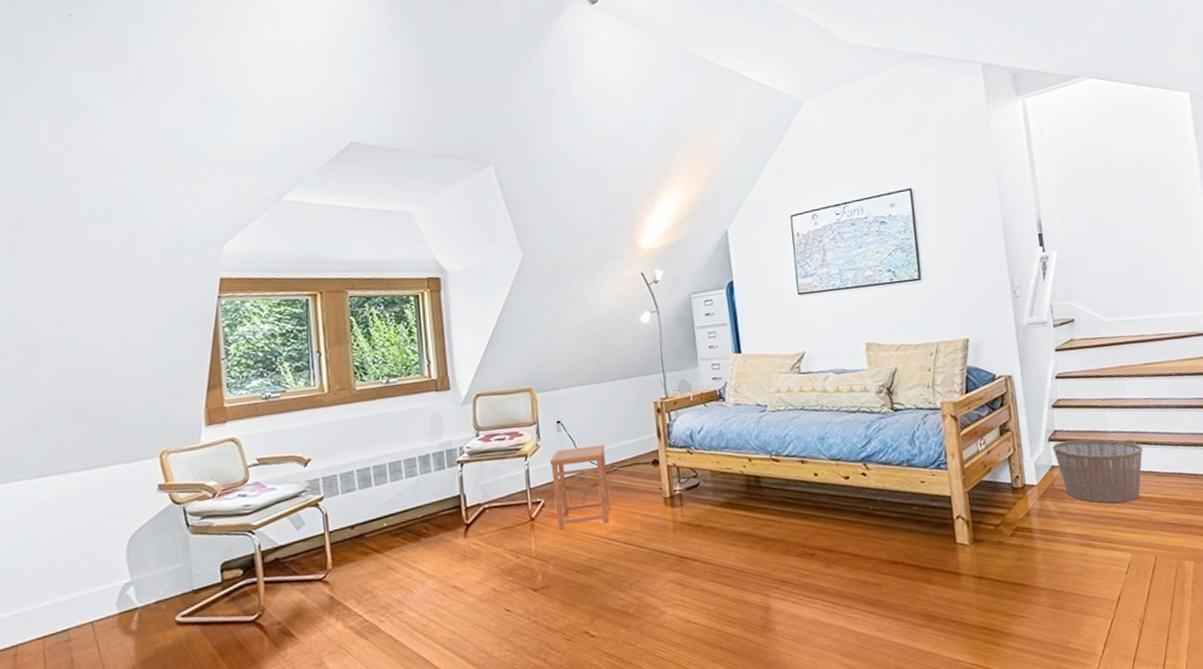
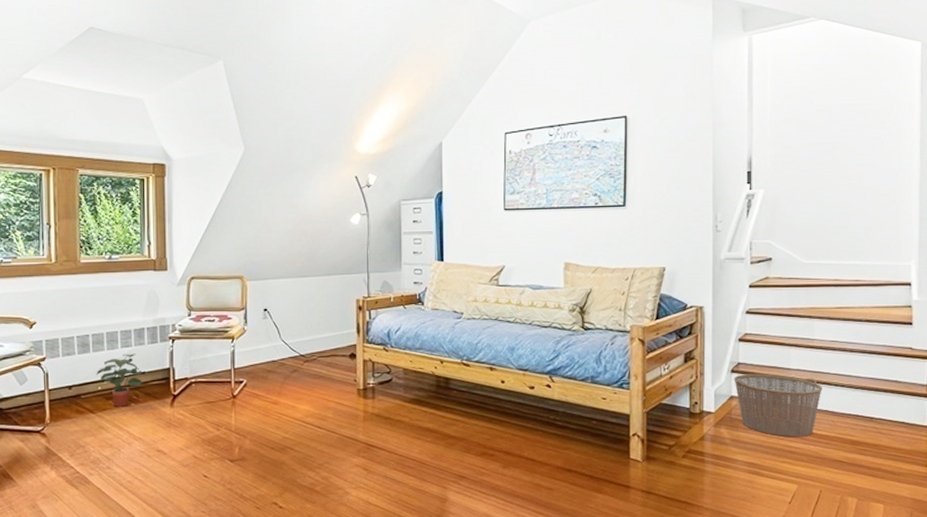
potted plant: none [380,483,436,543] -> present [96,354,147,407]
side table: present [550,444,611,530] -> none [255,334,308,409]

